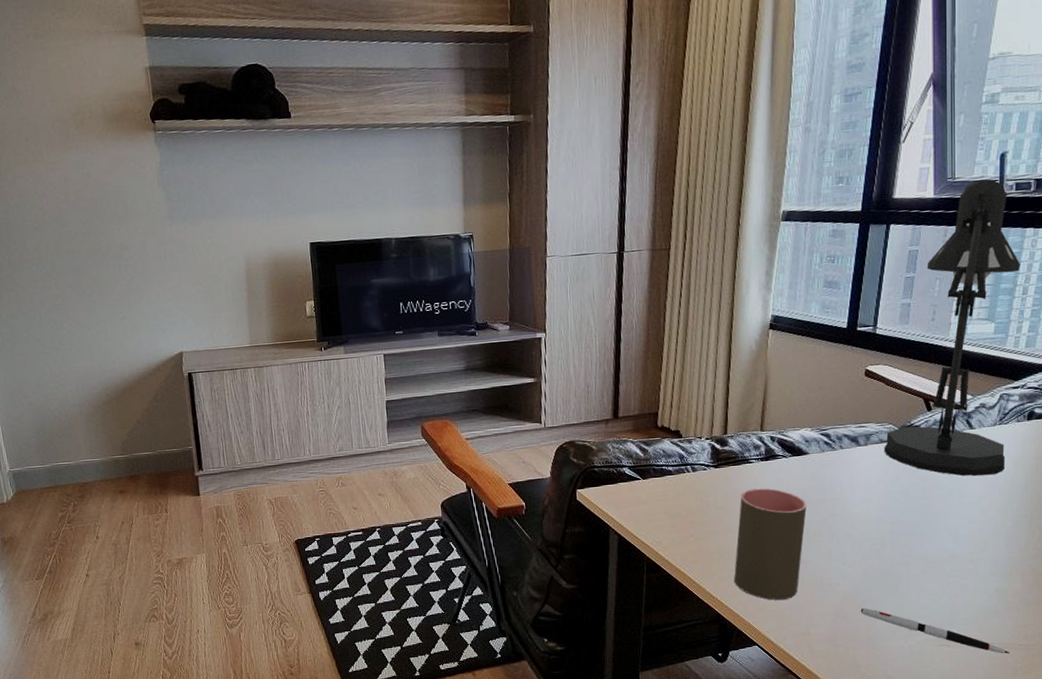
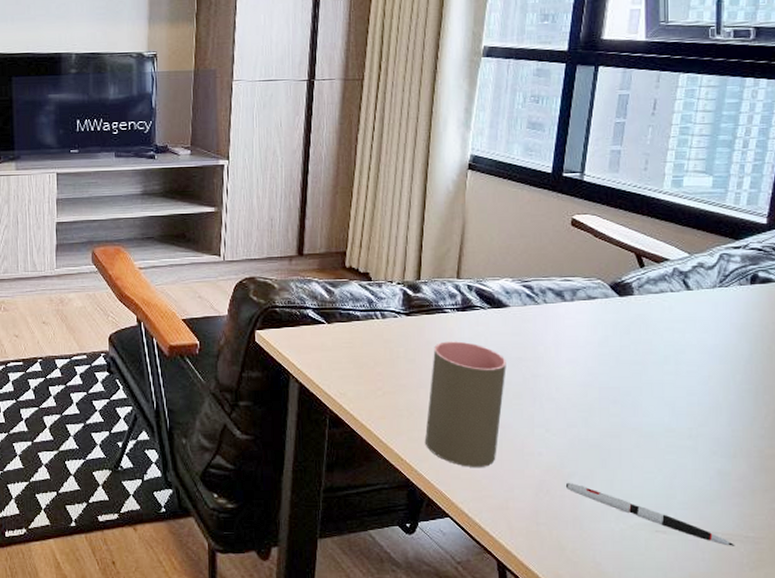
desk lamp: present [884,179,1020,476] -> none [592,24,740,342]

